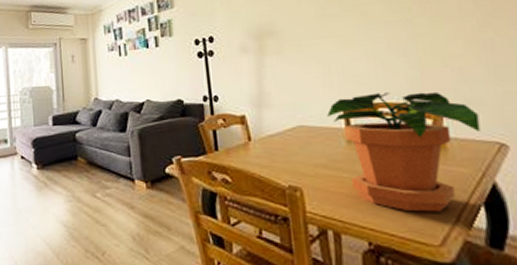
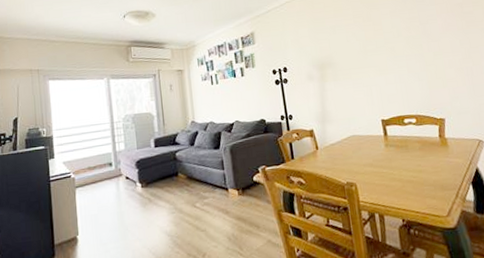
potted plant: present [327,91,481,212] -> none [371,105,468,193]

